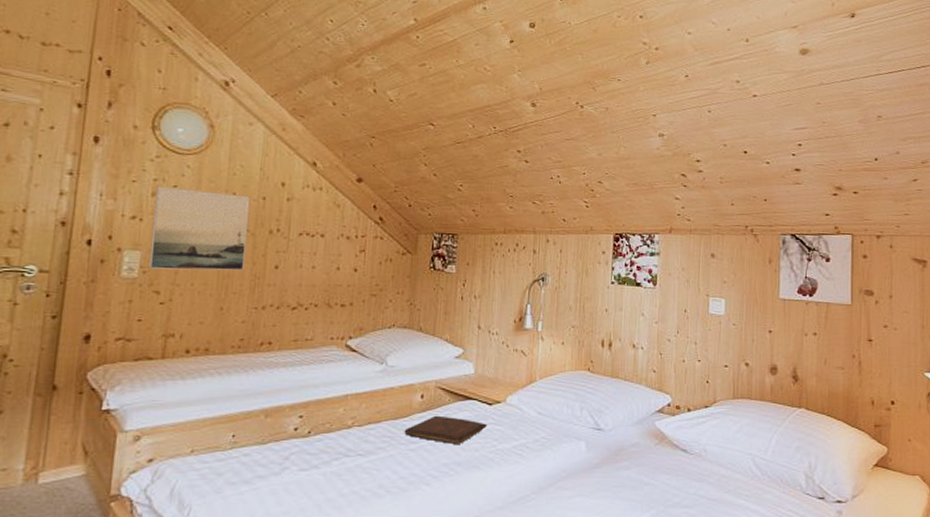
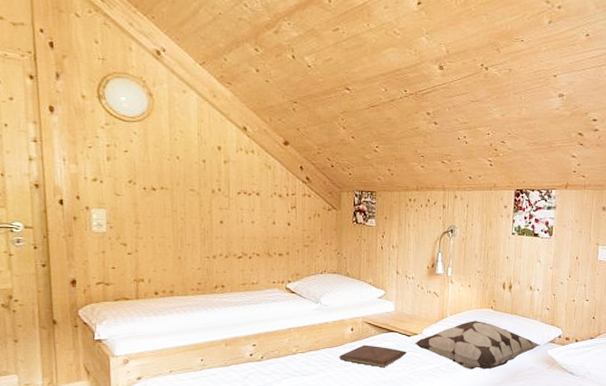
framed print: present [149,186,251,271] -> none [110,151,194,226]
decorative pillow: none [496,384,648,447] -> present [414,320,542,370]

